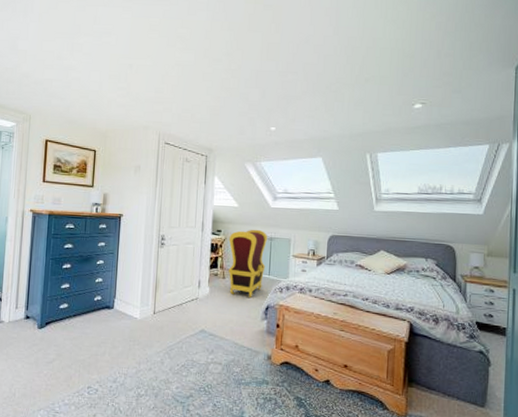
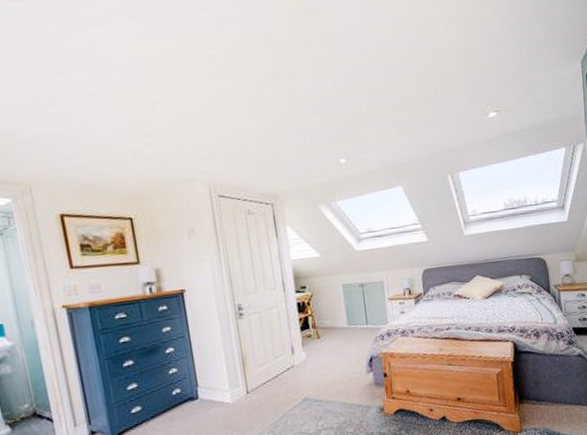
armchair: present [228,229,267,297] -> none [316,277,362,354]

